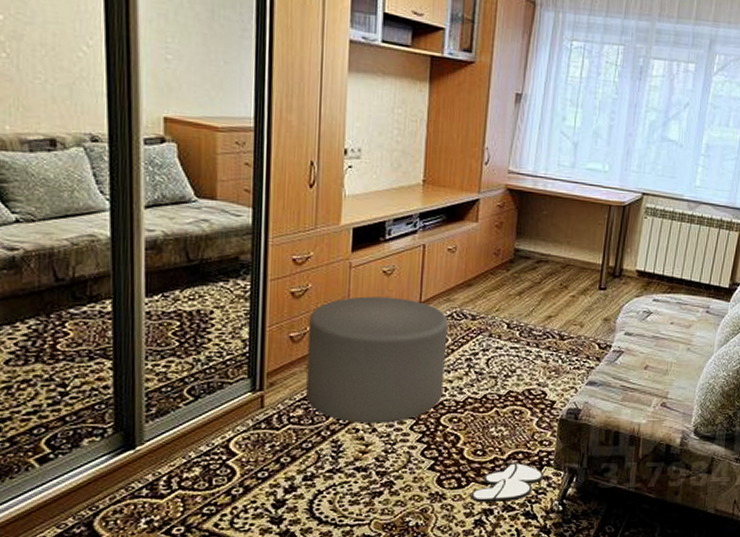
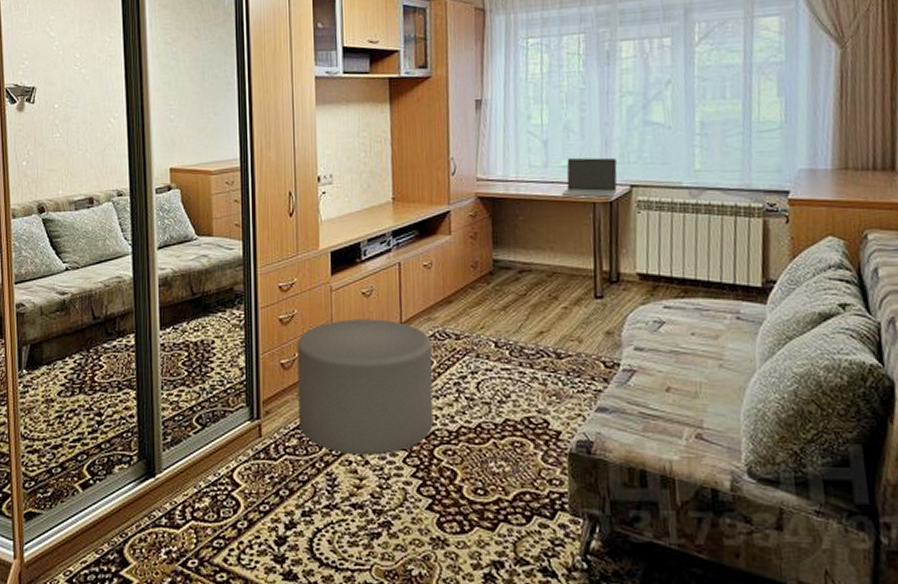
slippers: present [471,463,545,502] -> none [476,505,560,553]
laptop: none [584,161,634,202] -> present [563,157,618,197]

